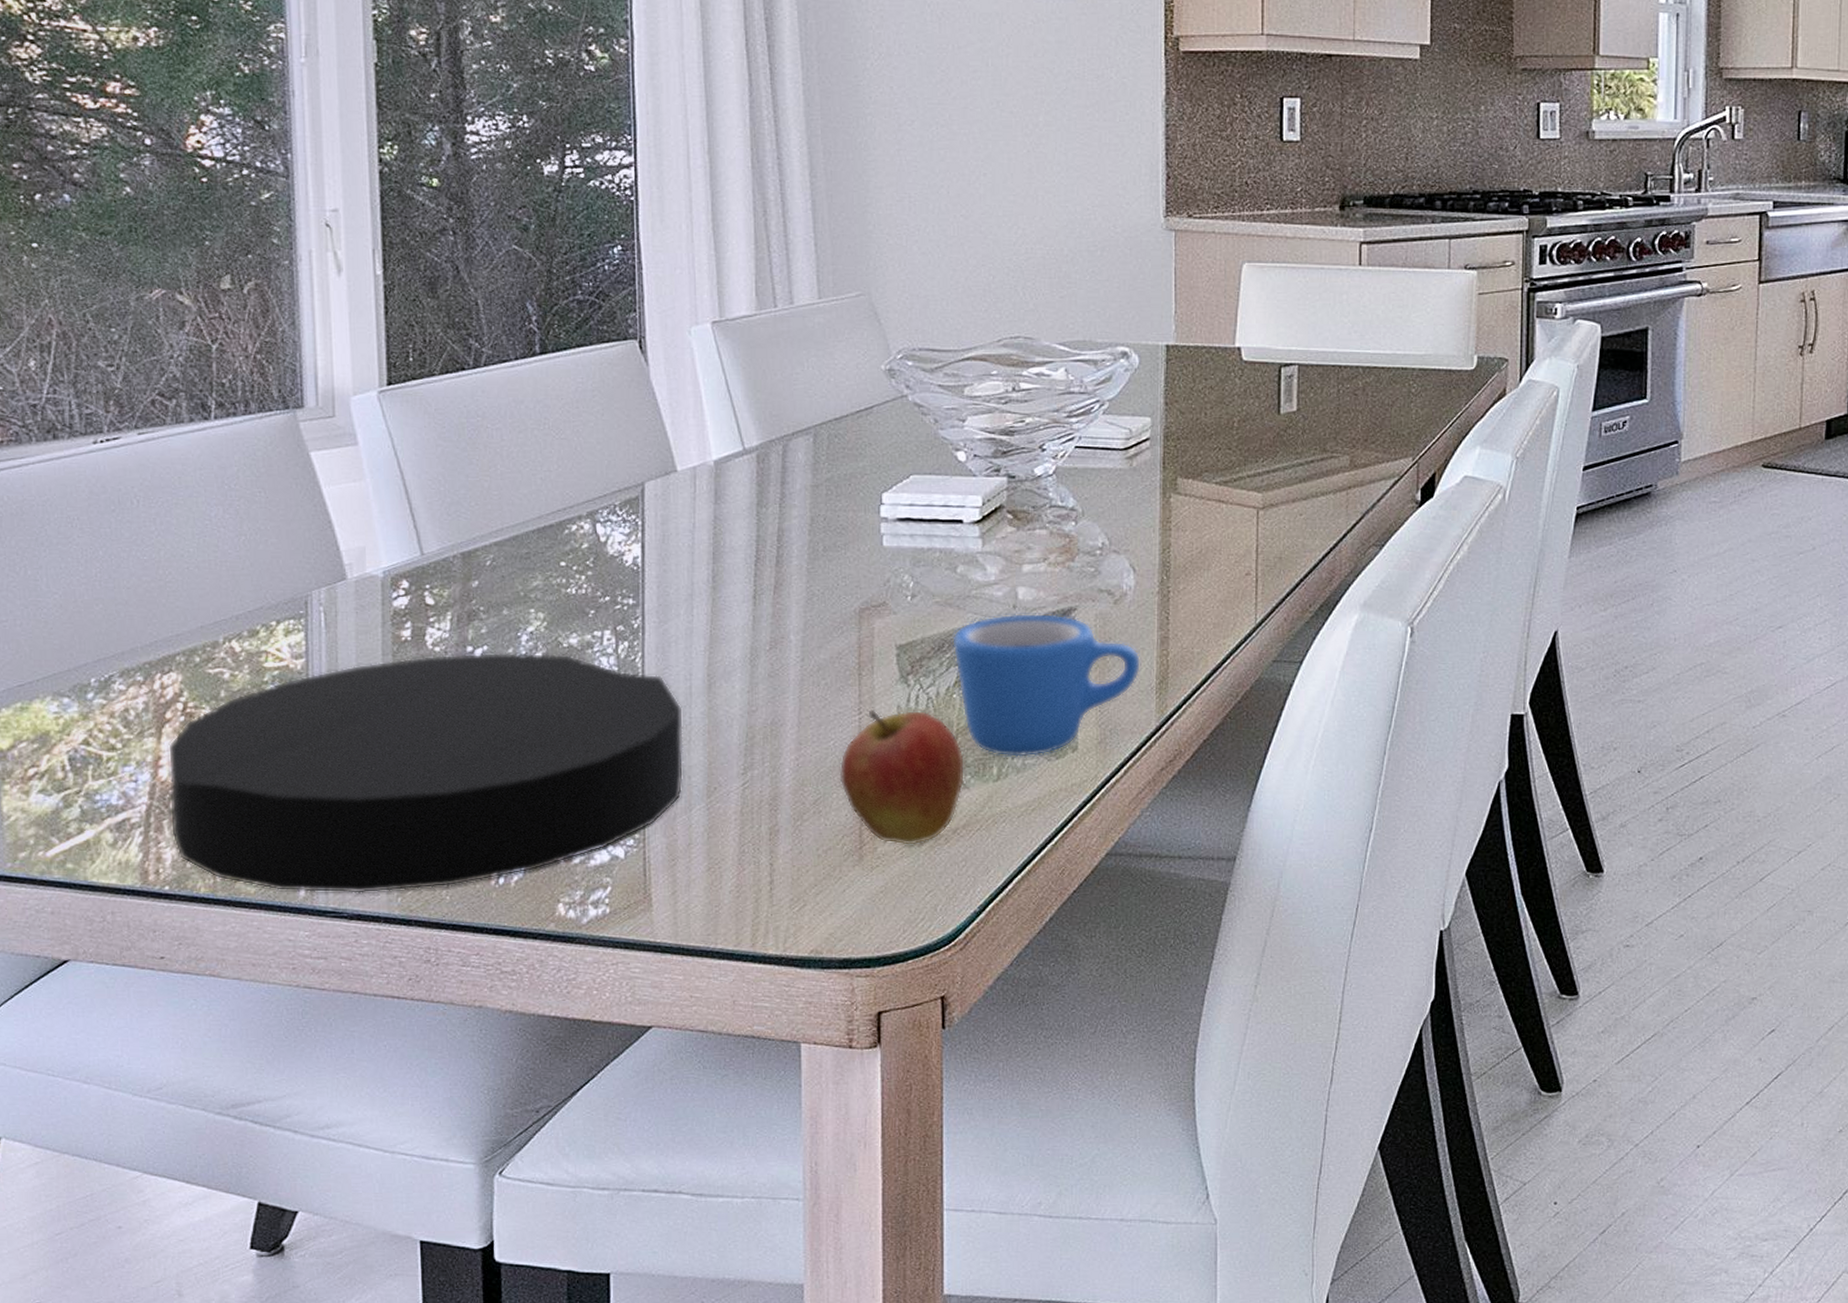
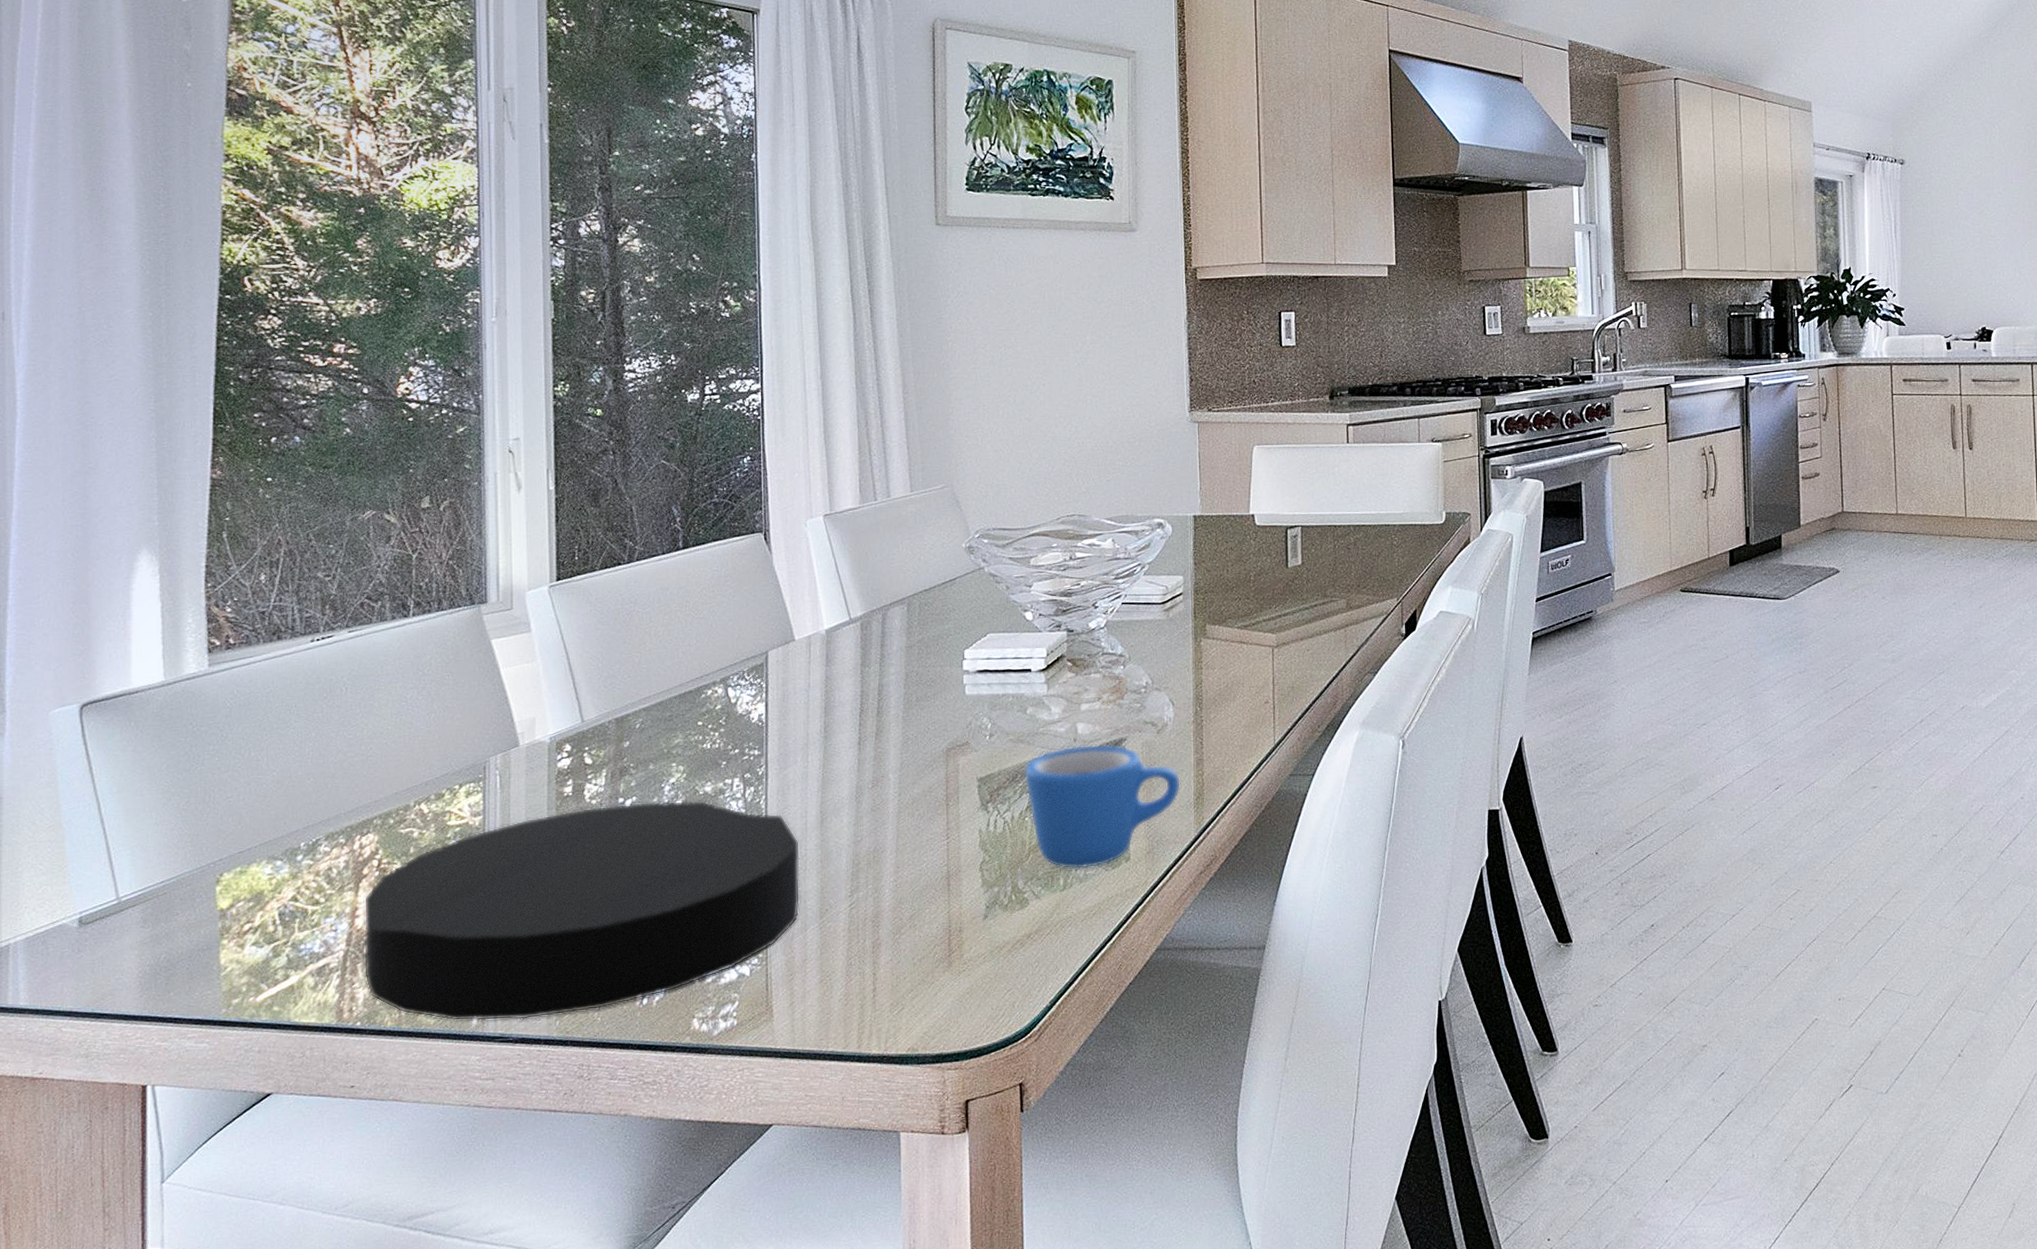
fruit: present [839,709,965,846] -> none [931,832,1037,952]

